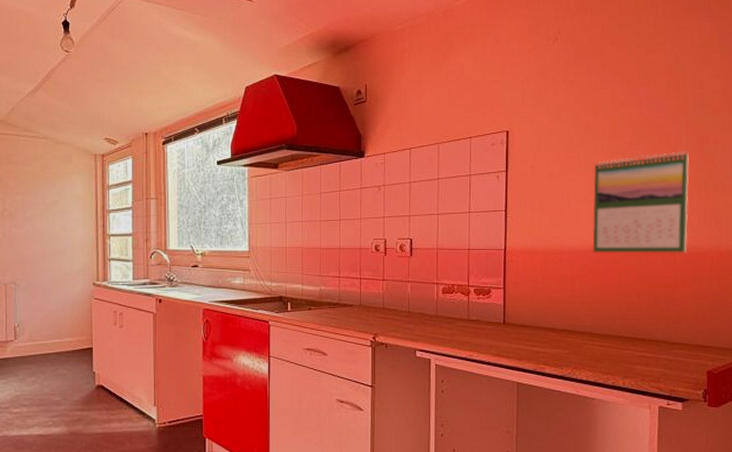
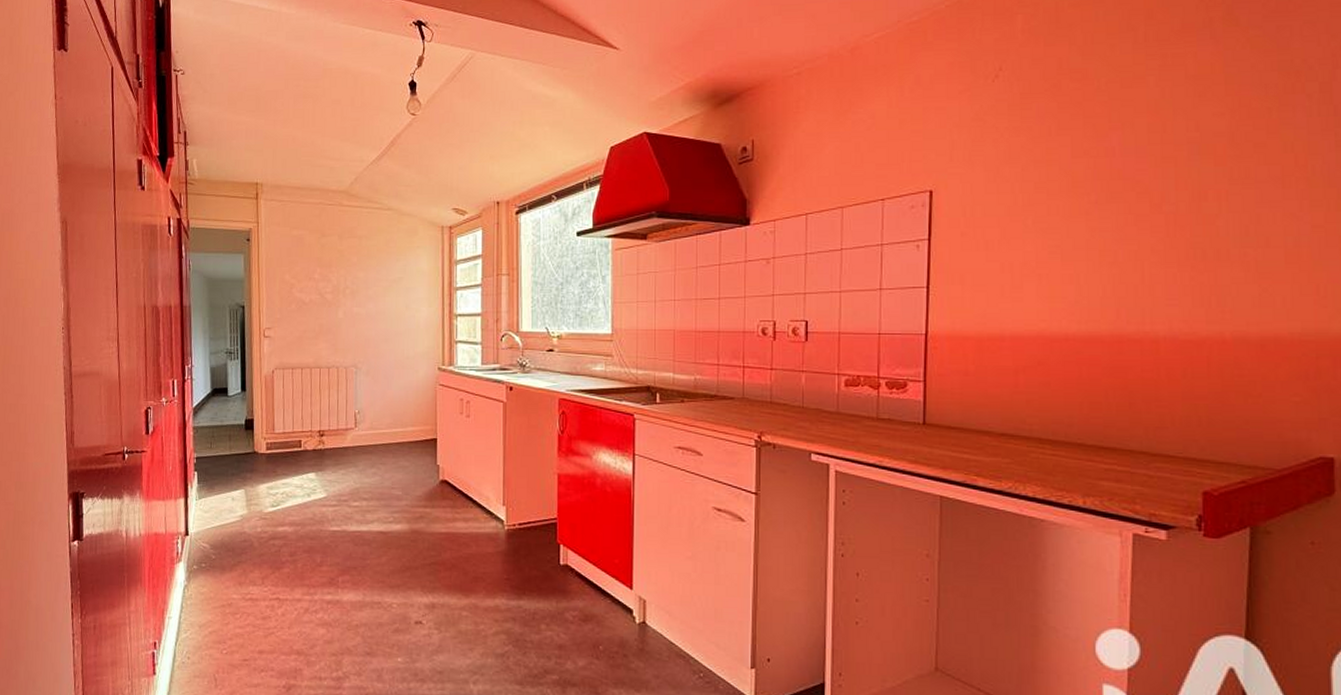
calendar: present [592,151,690,253] -> none [1043,211,1181,341]

